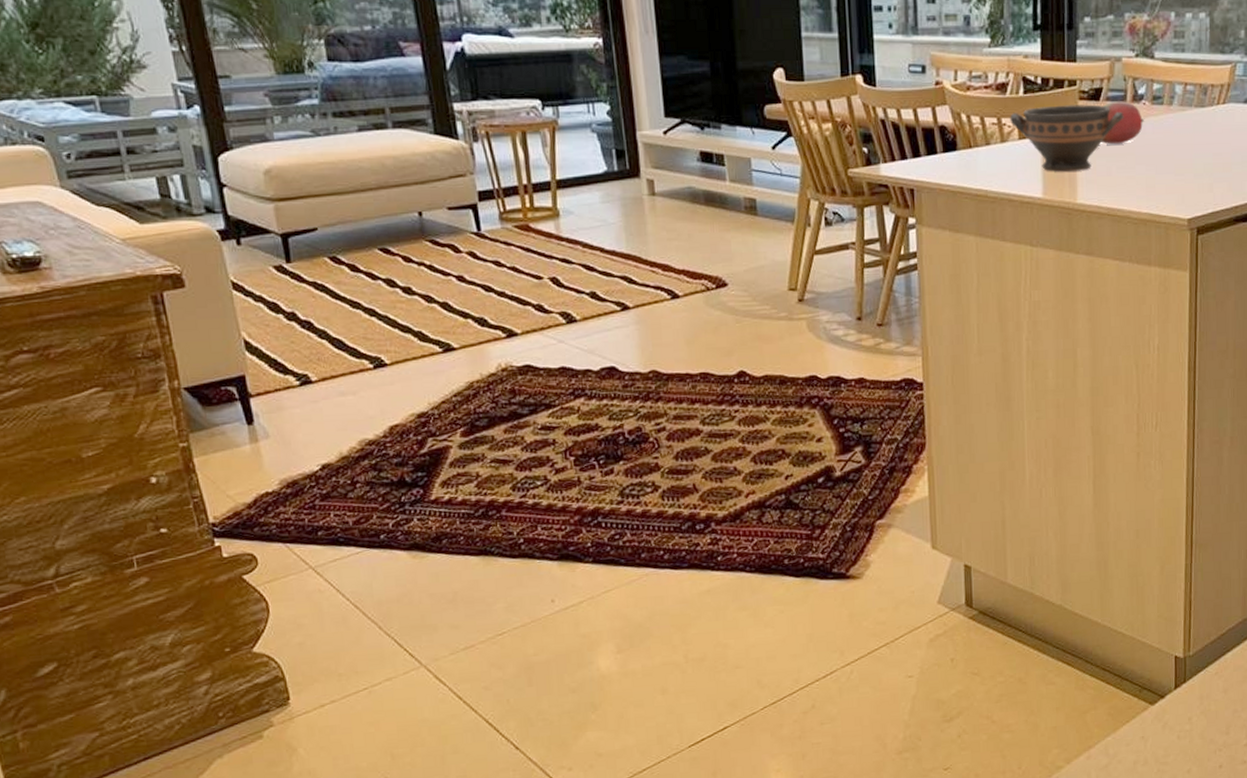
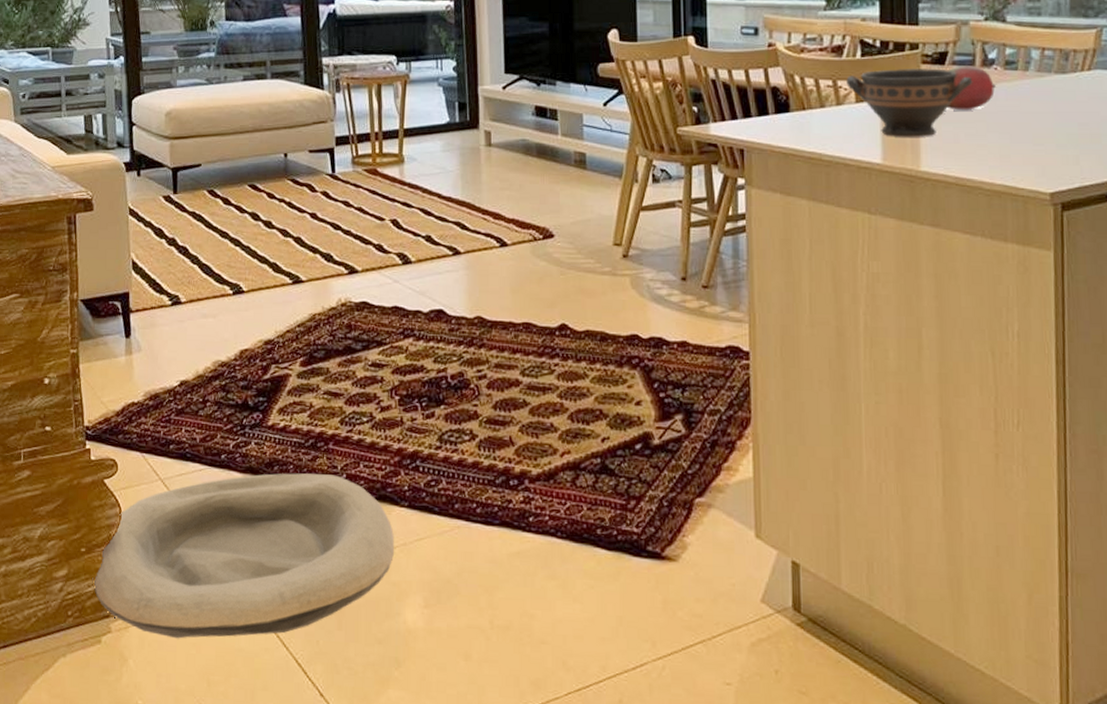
dog bed: none [243,541,582,721] -> present [92,473,394,639]

